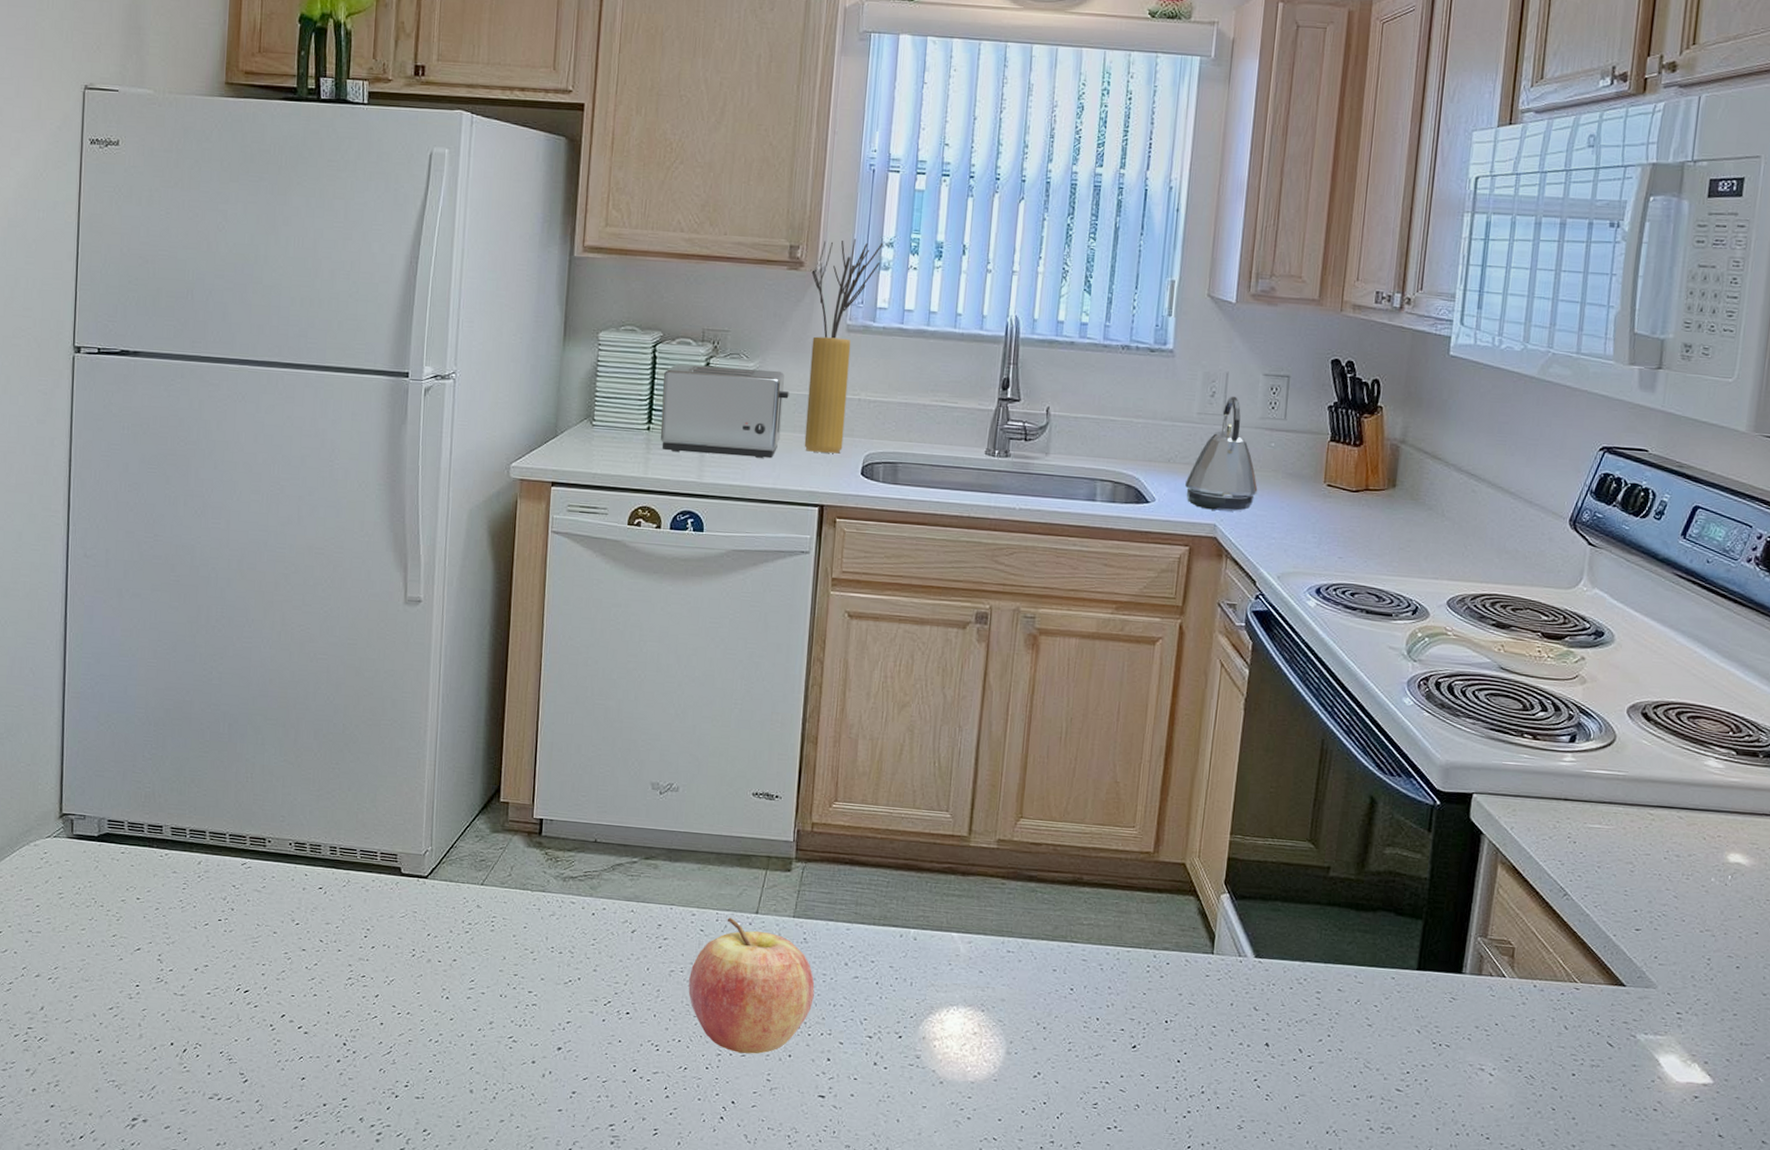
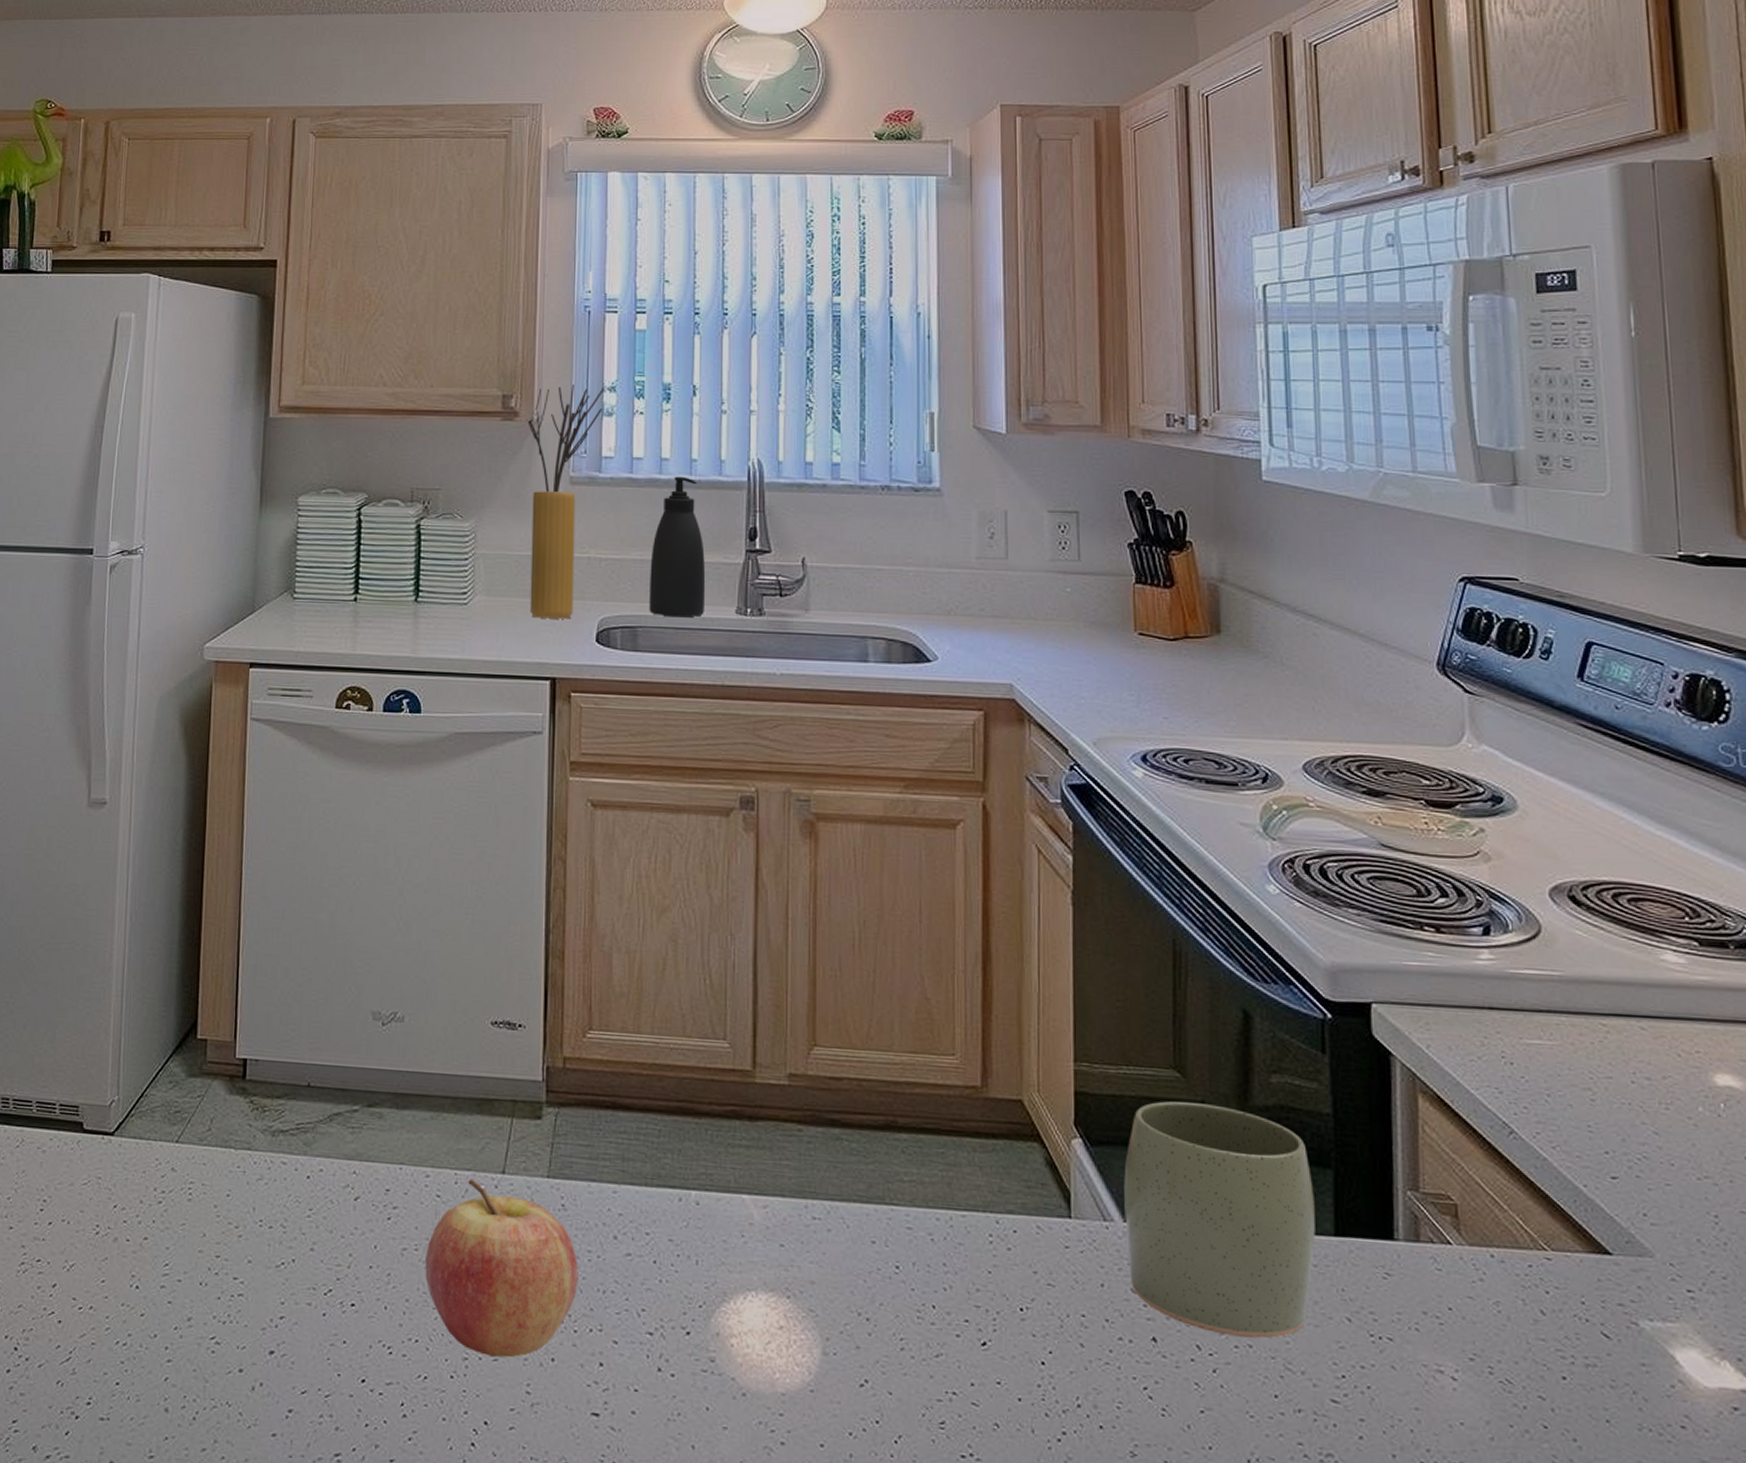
toaster: present [660,363,789,459] -> none [368,527,510,628]
soap dispenser: none [909,328,962,456] -> present [649,476,706,618]
kettle: present [1184,396,1258,512] -> none [970,536,1057,669]
mug: none [1254,866,1406,1045] -> present [1124,1101,1316,1339]

